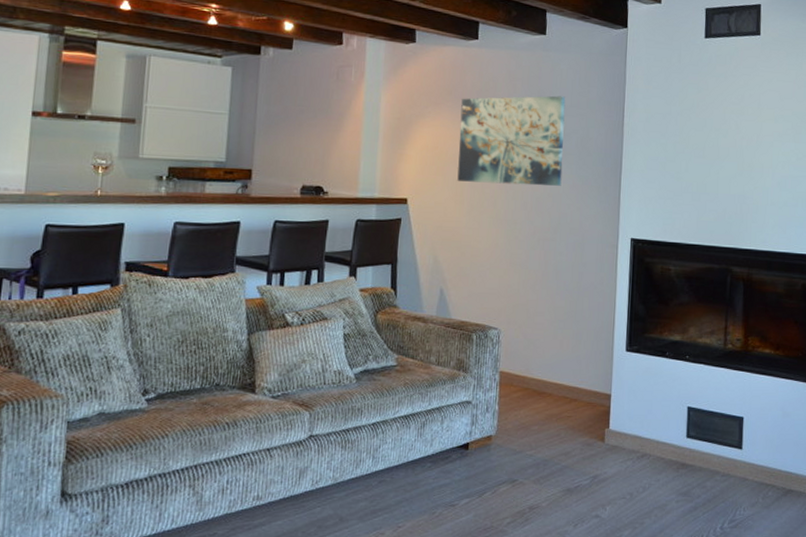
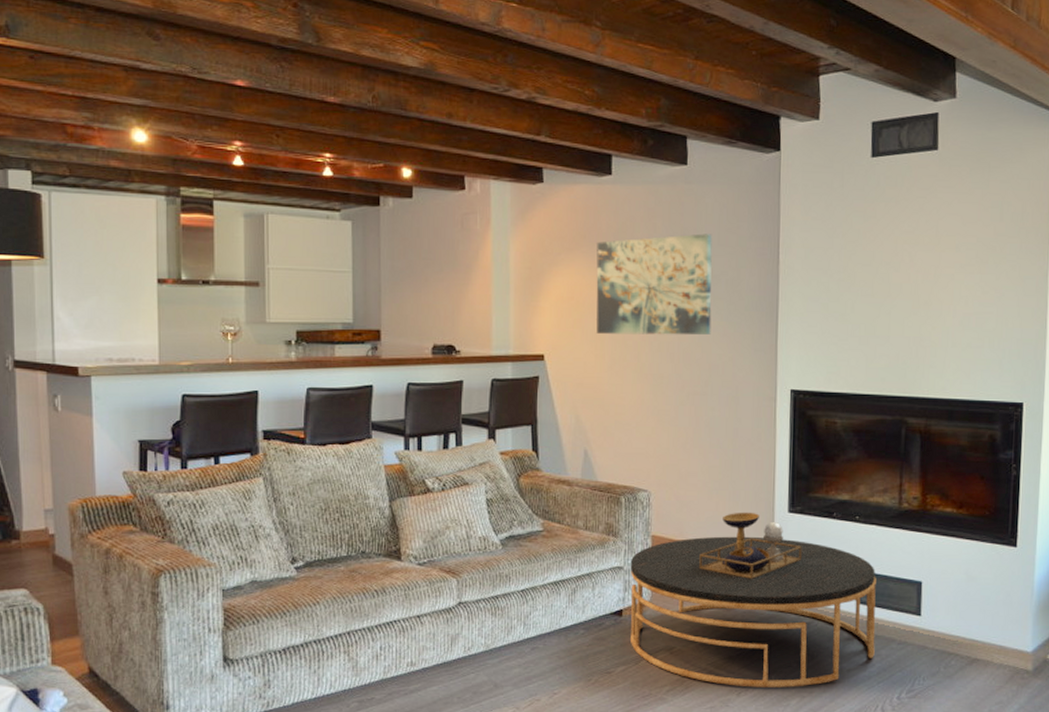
coffee table: none [474,350,703,519] -> present [629,512,876,687]

